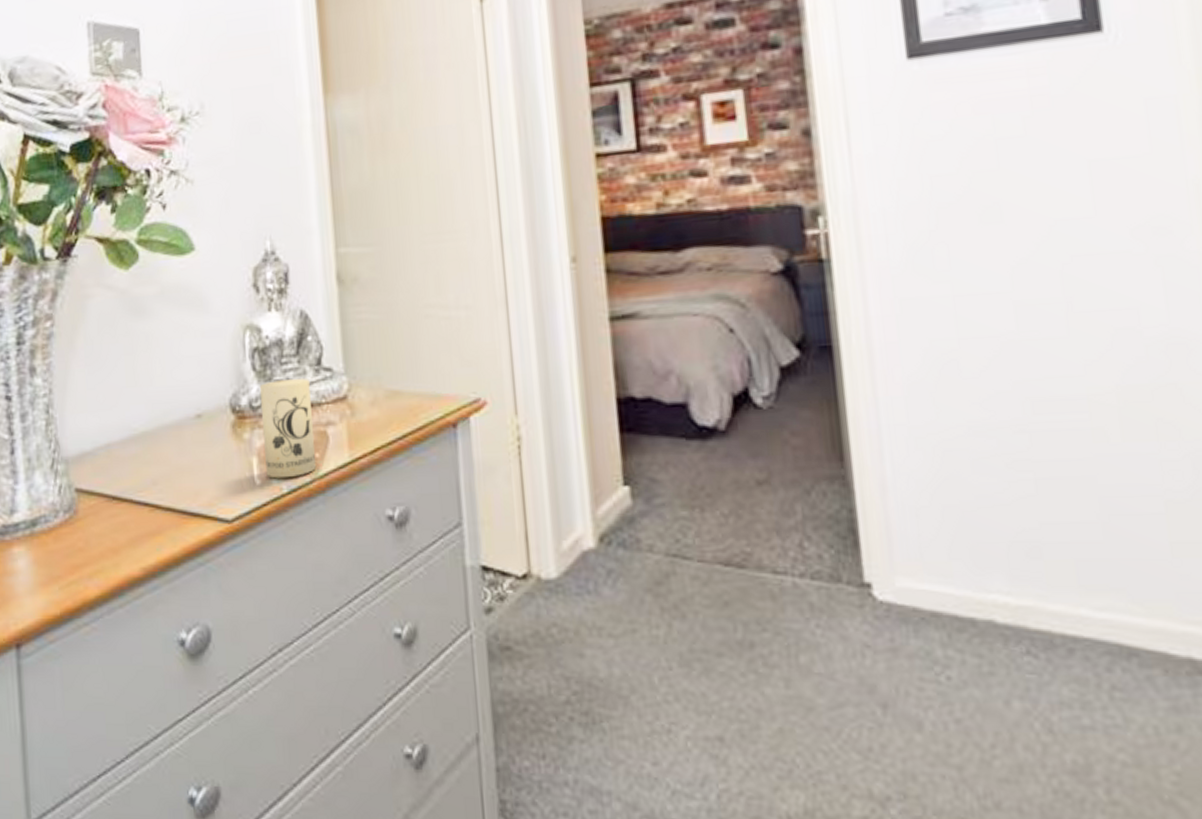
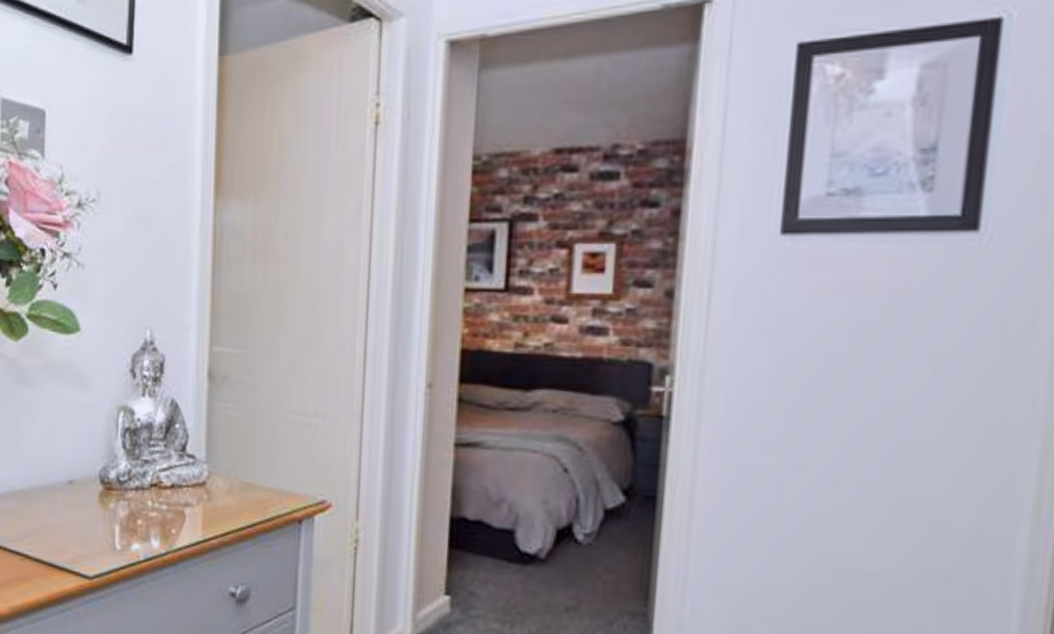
candle: present [259,378,317,479] -> none [126,460,173,548]

